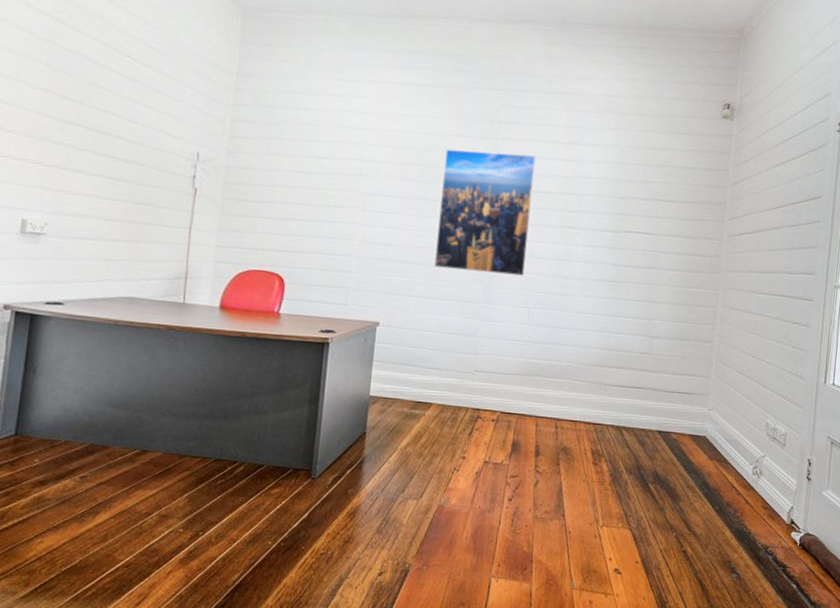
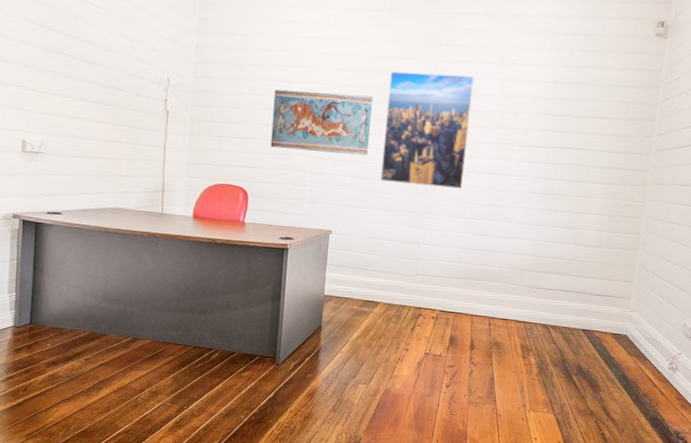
fresco: none [311,167,428,240] -> present [270,89,374,156]

